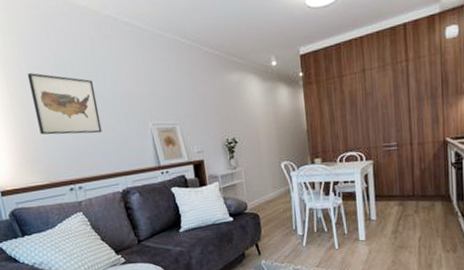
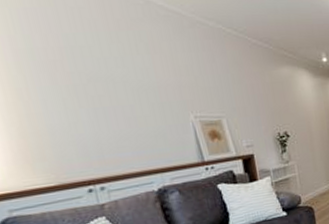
wall art: present [27,73,102,135] -> none [26,54,132,128]

